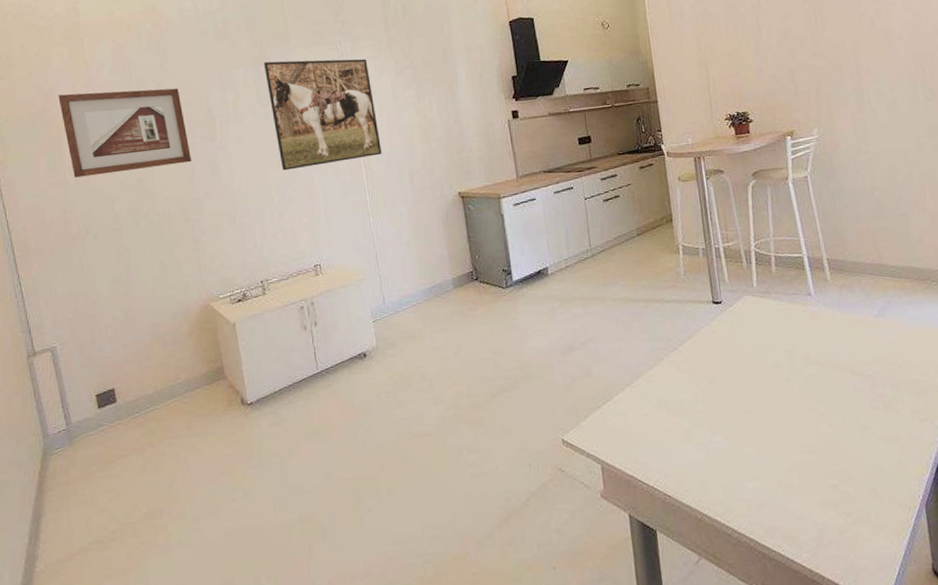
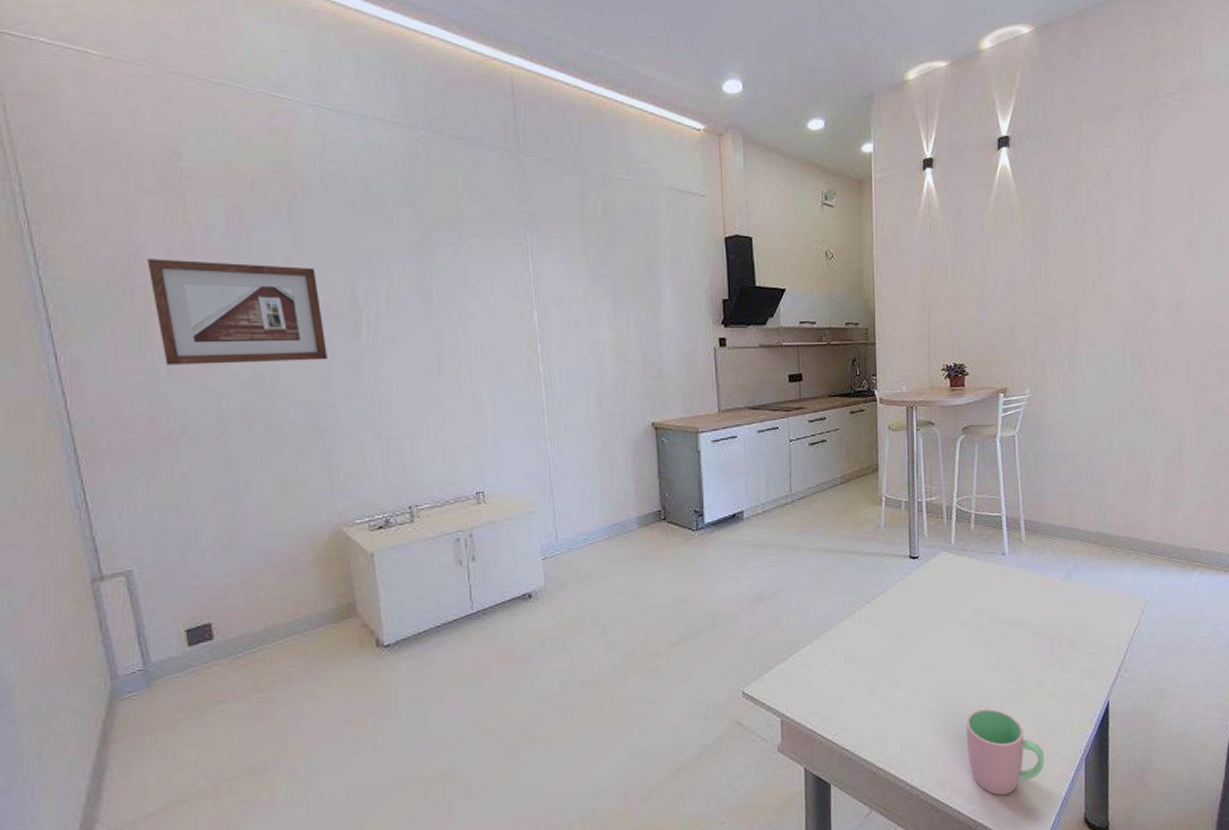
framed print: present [263,58,382,171] -> none [427,248,566,381]
cup: none [789,452,880,544] -> present [966,708,1045,795]

